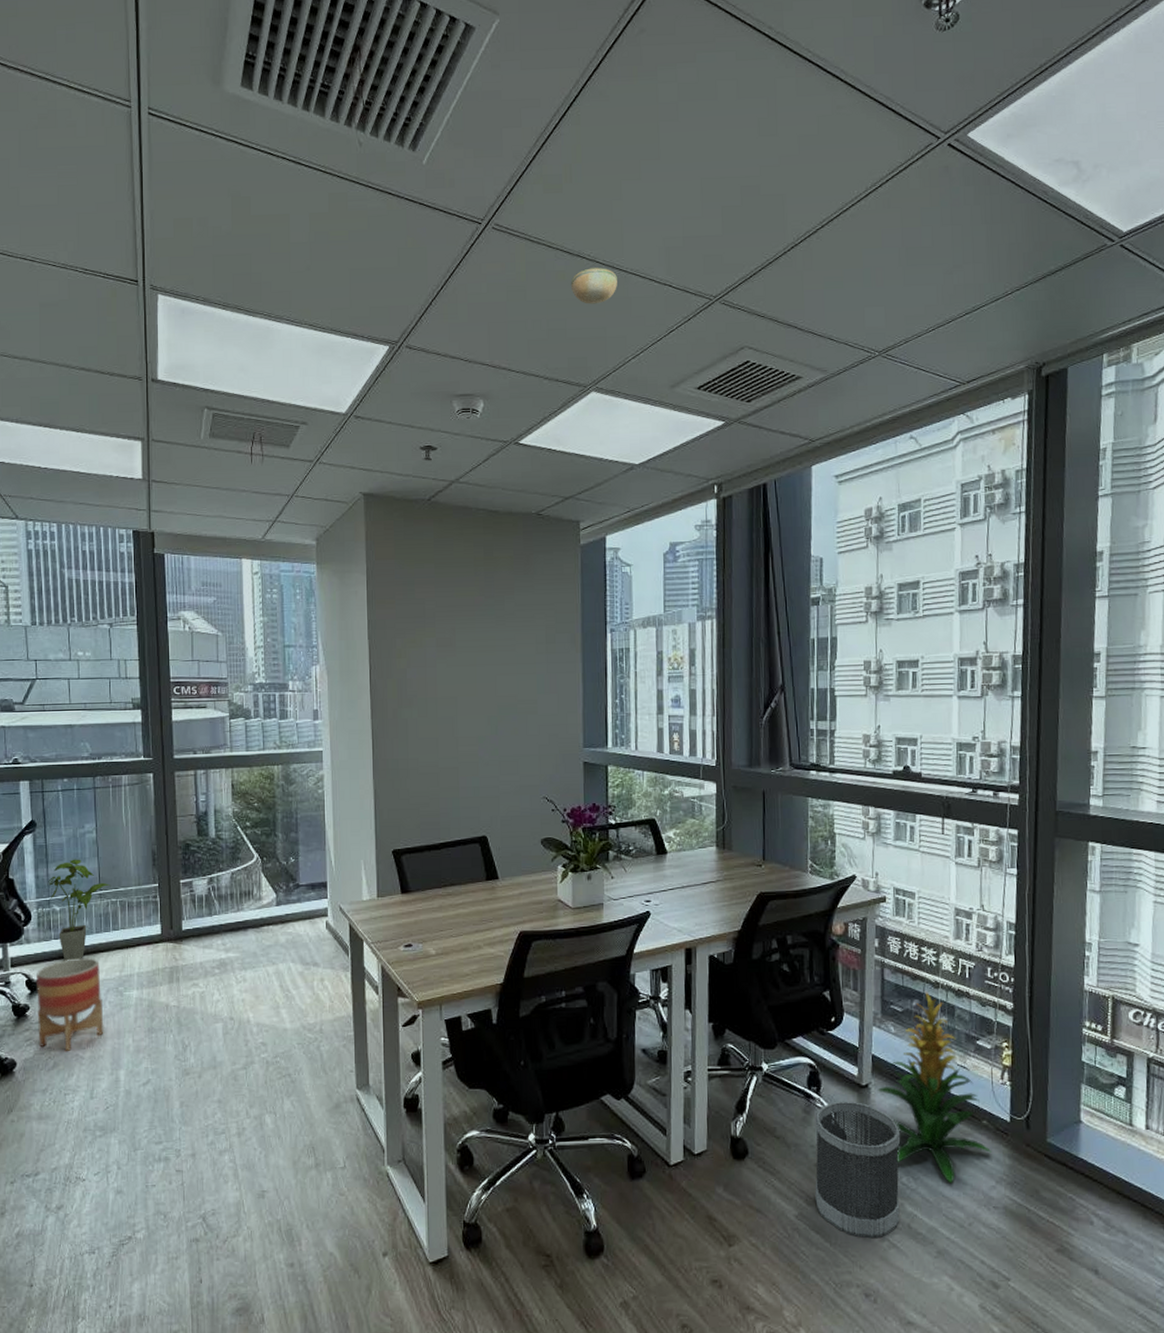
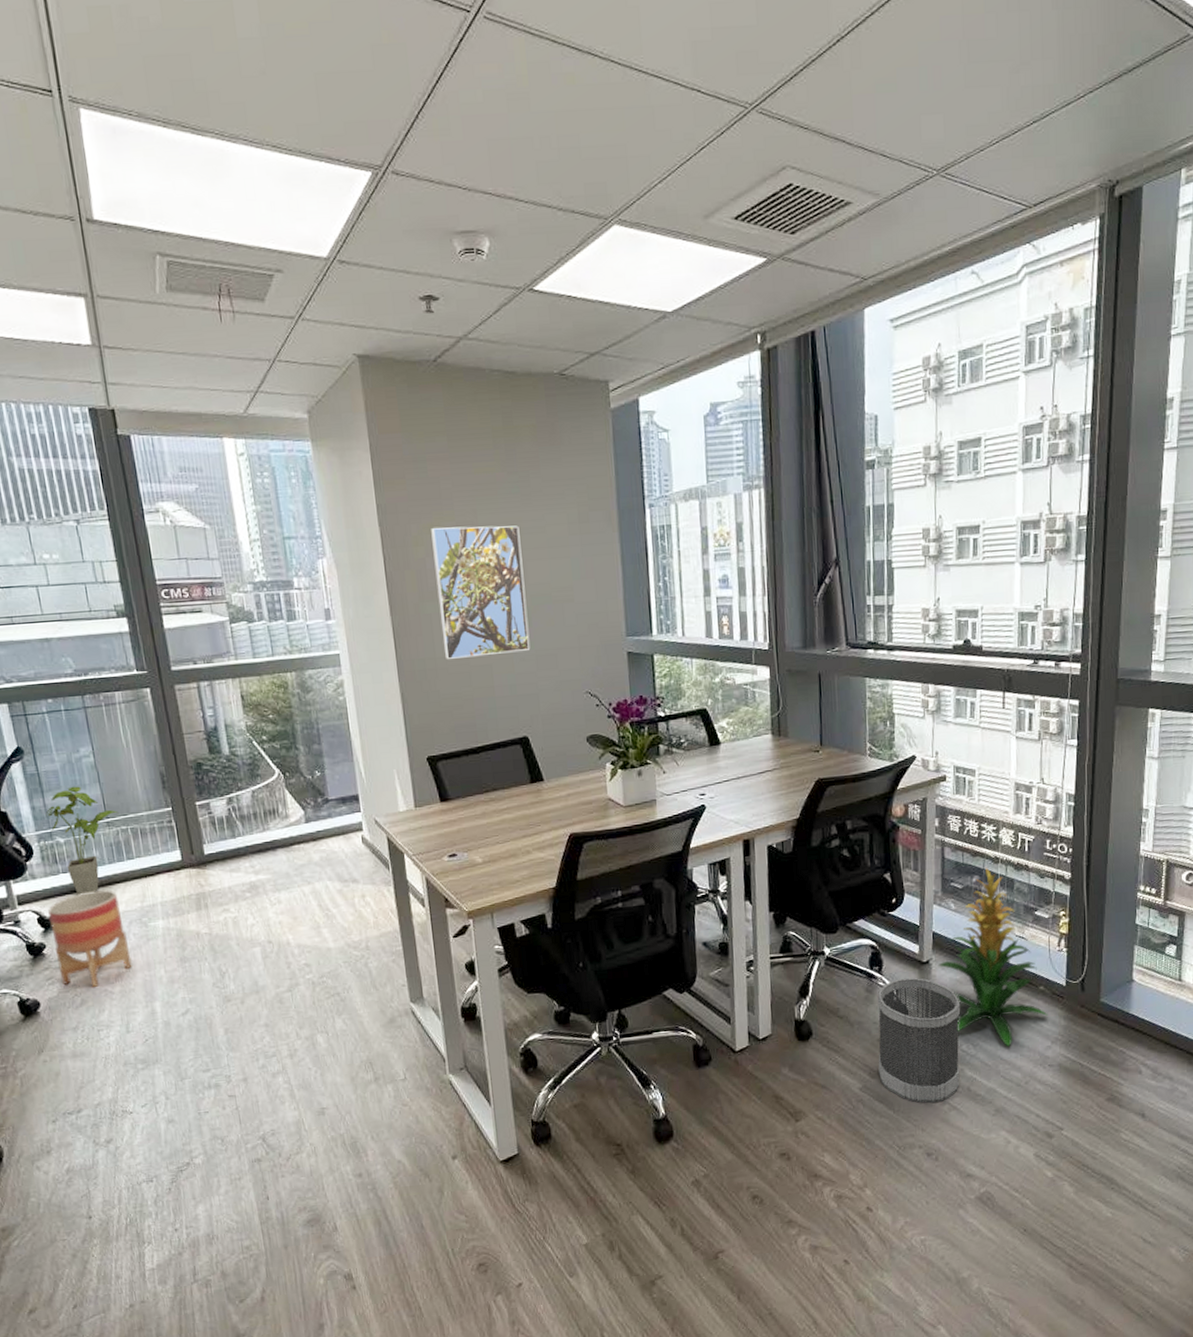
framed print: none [414,642,495,760] -> present [431,525,531,659]
smoke detector: present [570,267,617,304] -> none [581,68,637,116]

